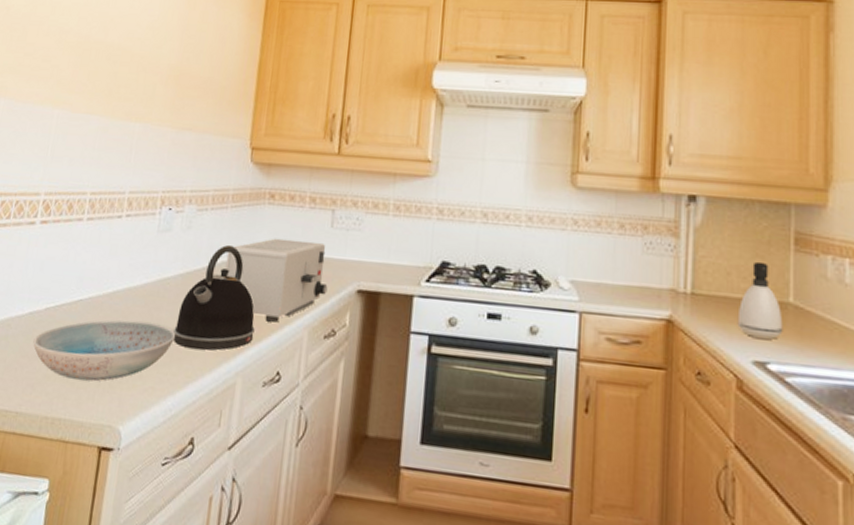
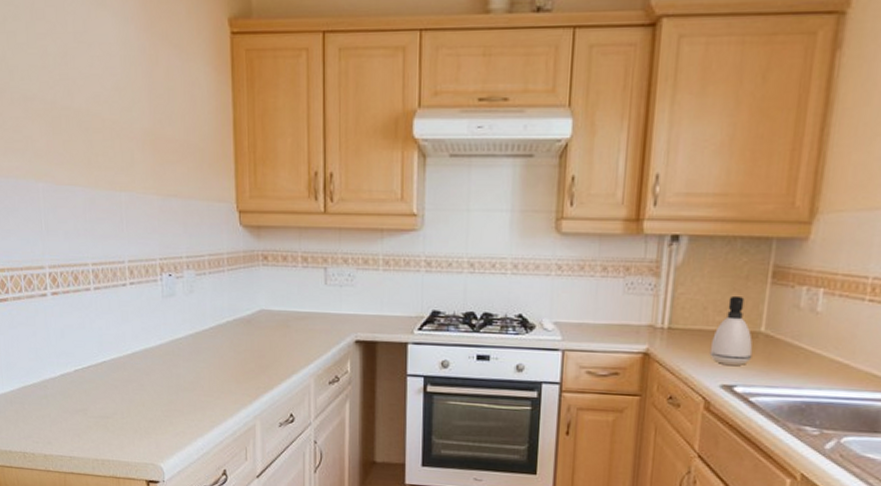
dish: present [33,319,176,382] -> none [70,376,196,429]
kettle: present [173,244,255,350] -> none [192,305,266,399]
toaster: present [225,238,328,322] -> none [230,297,328,372]

